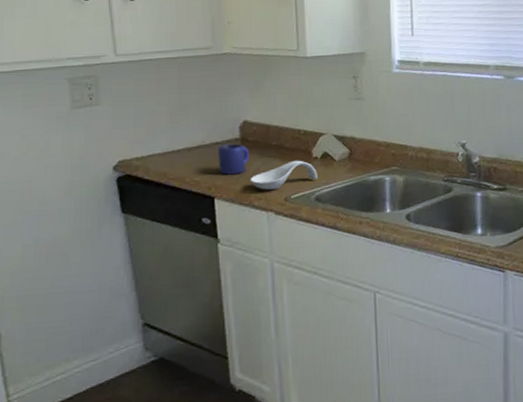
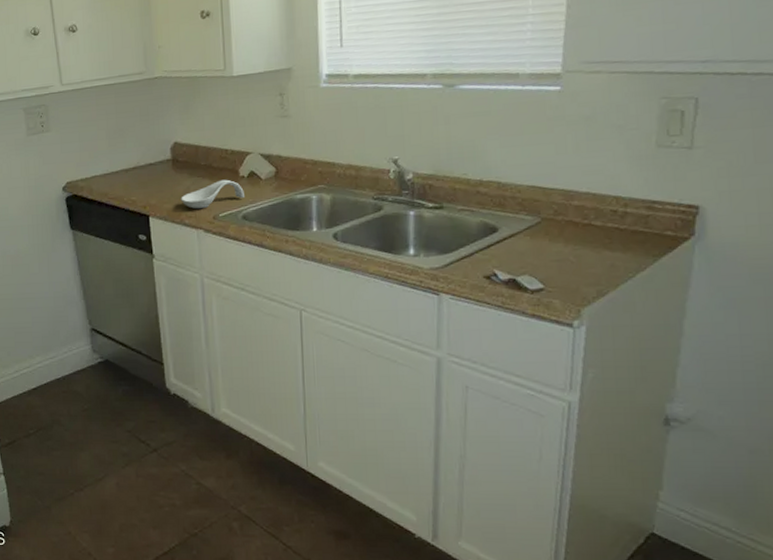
mug: present [217,144,250,175] -> none [151,164,181,195]

